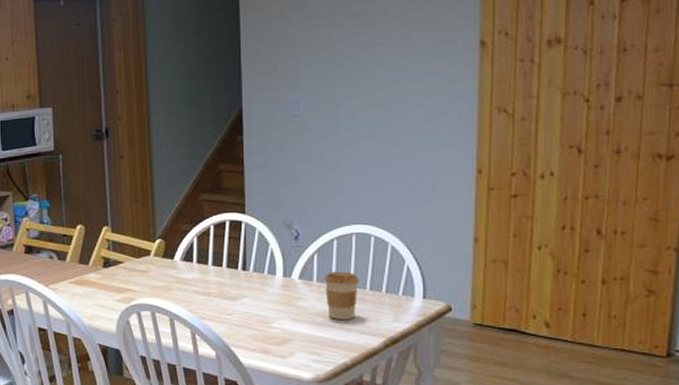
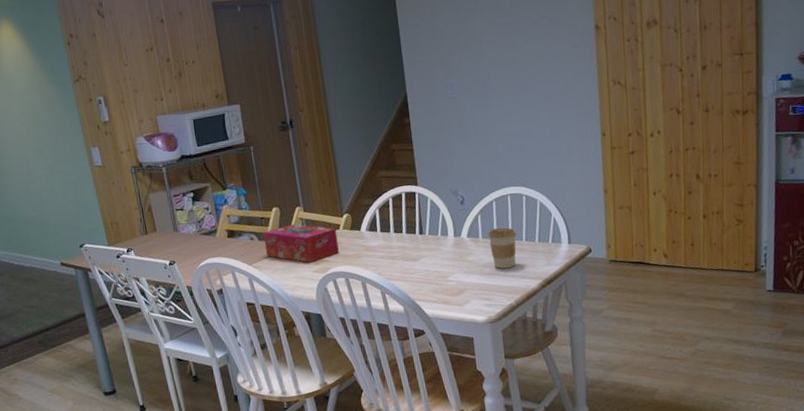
tissue box: none [64,245,147,291] -> present [263,224,339,263]

